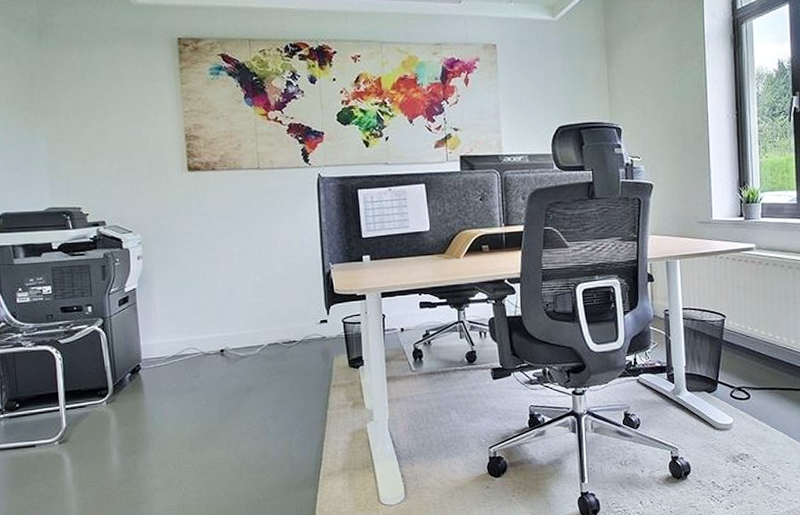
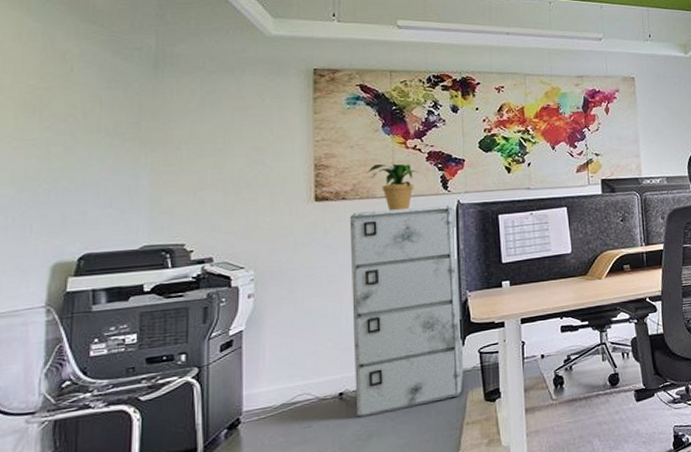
filing cabinet: none [219,179,330,372] -> present [349,206,464,417]
potted plant: none [232,135,289,183] -> present [366,163,427,211]

